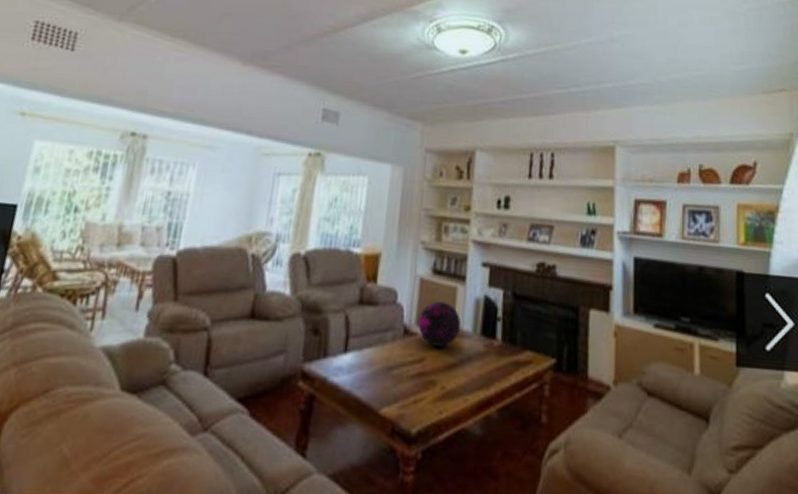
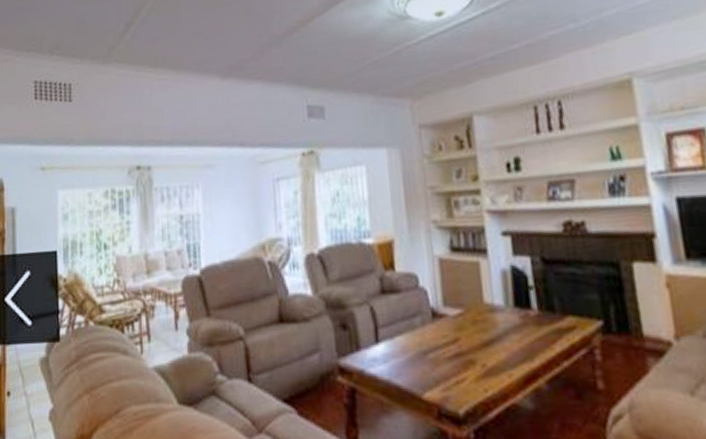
decorative orb: present [417,301,462,347] -> none [444,278,492,325]

